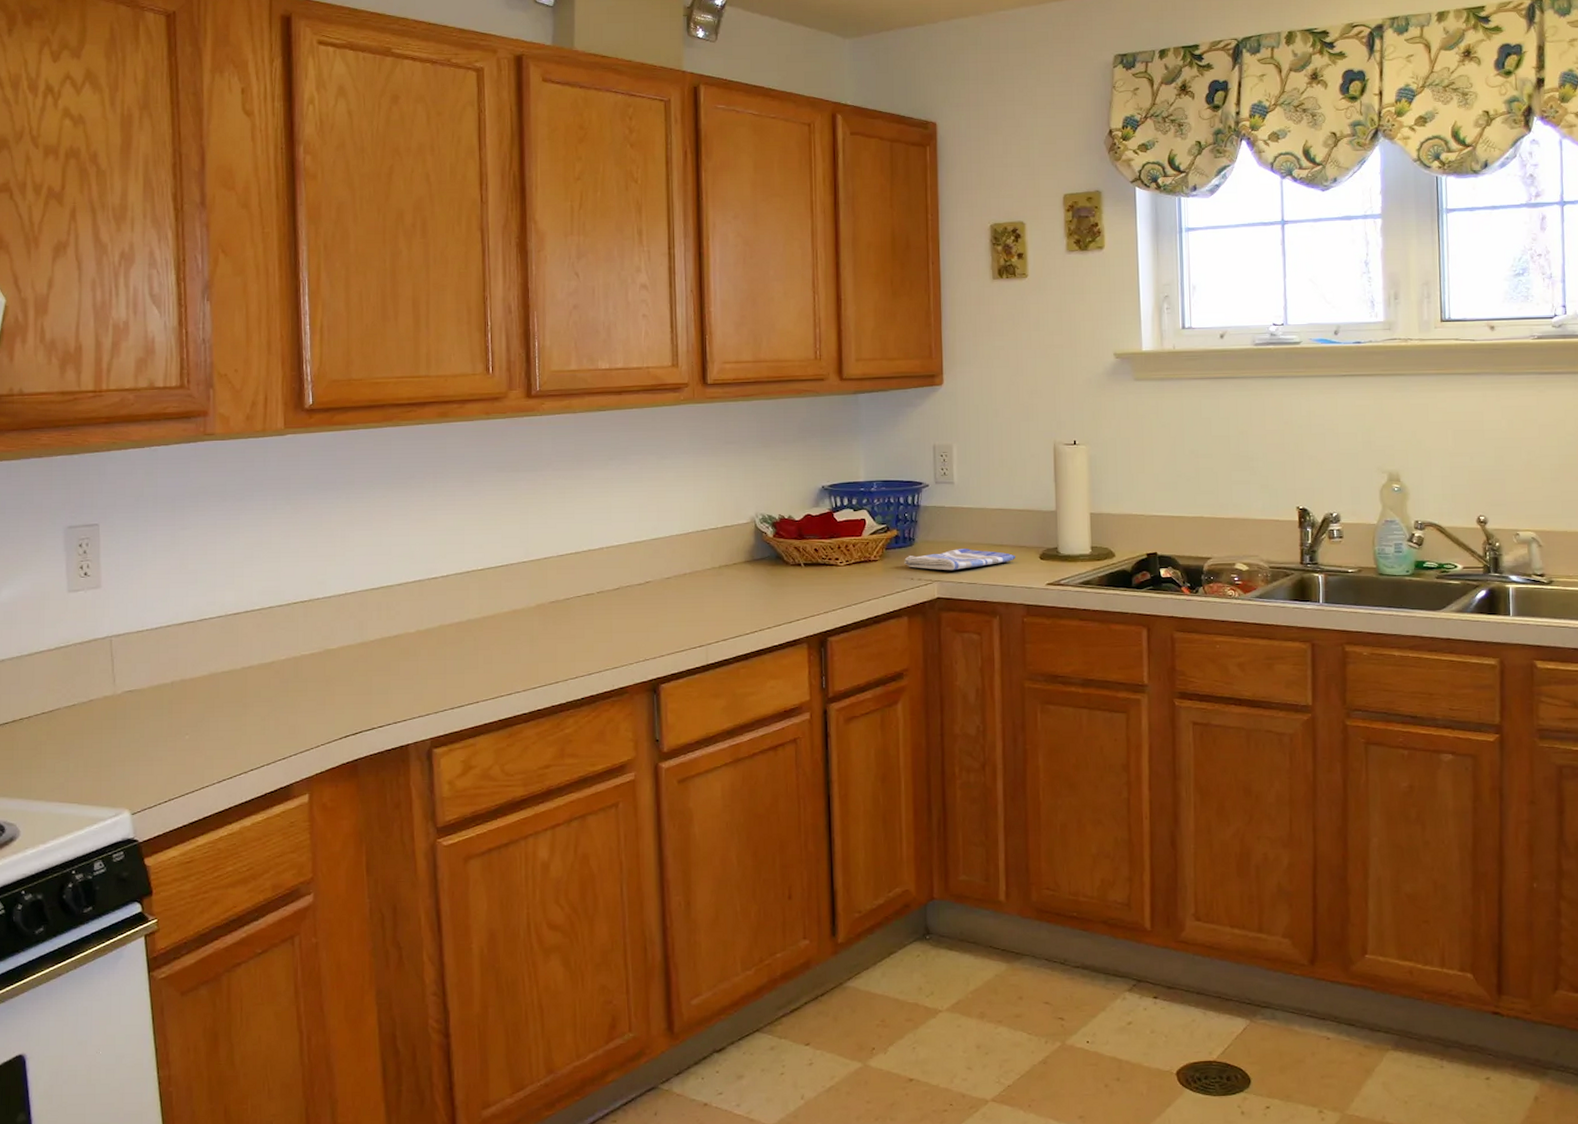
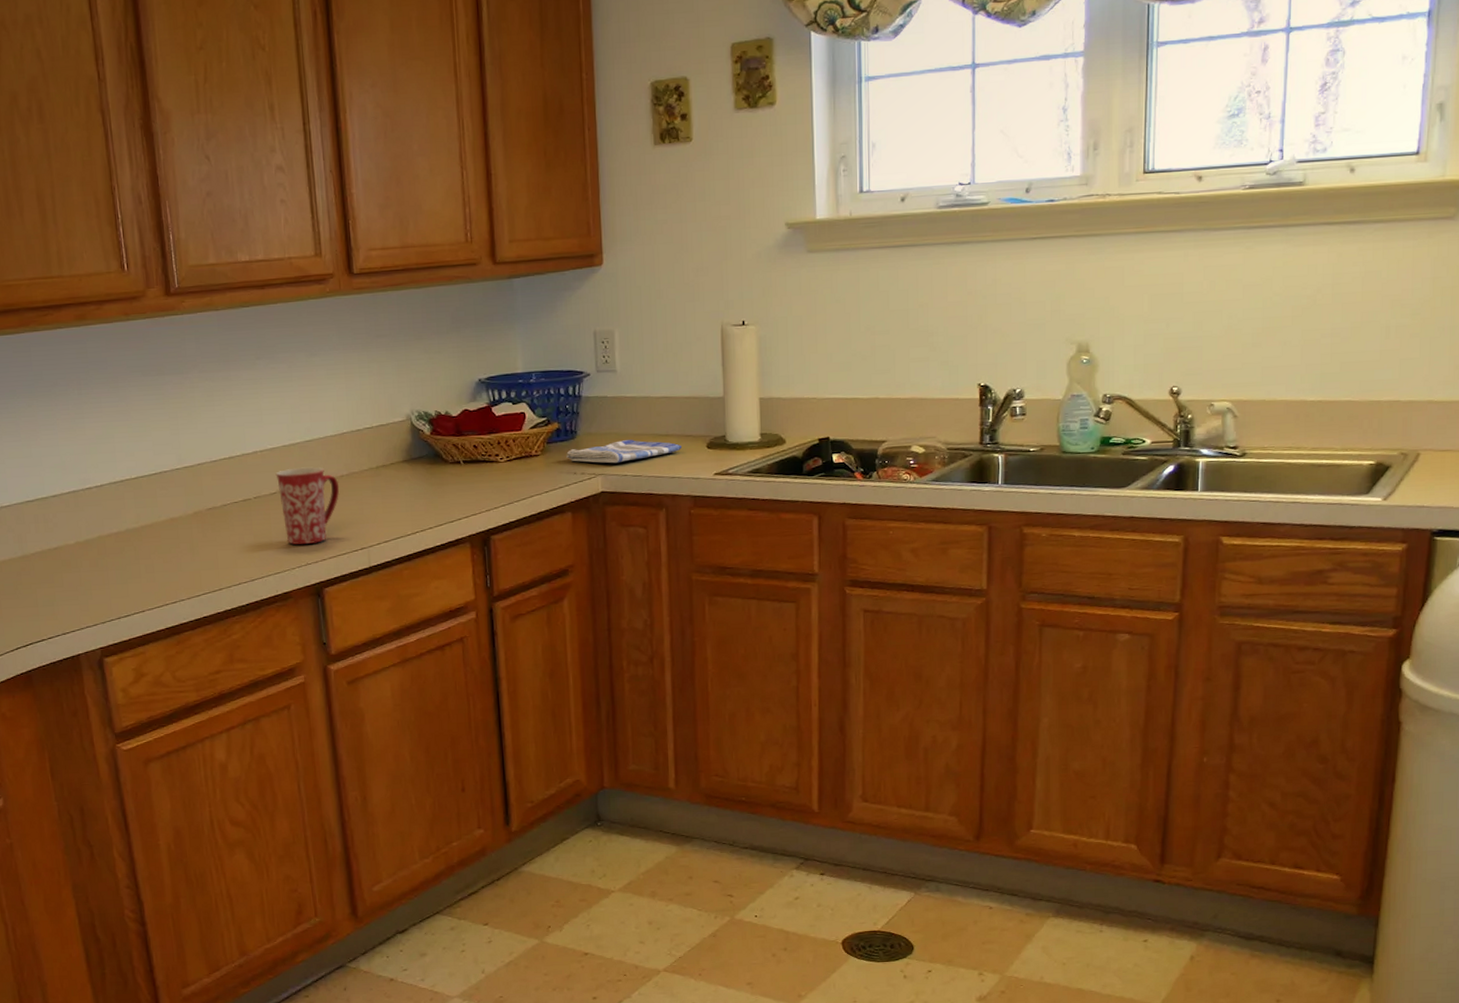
mug: none [620,564,682,640] -> present [275,467,340,545]

